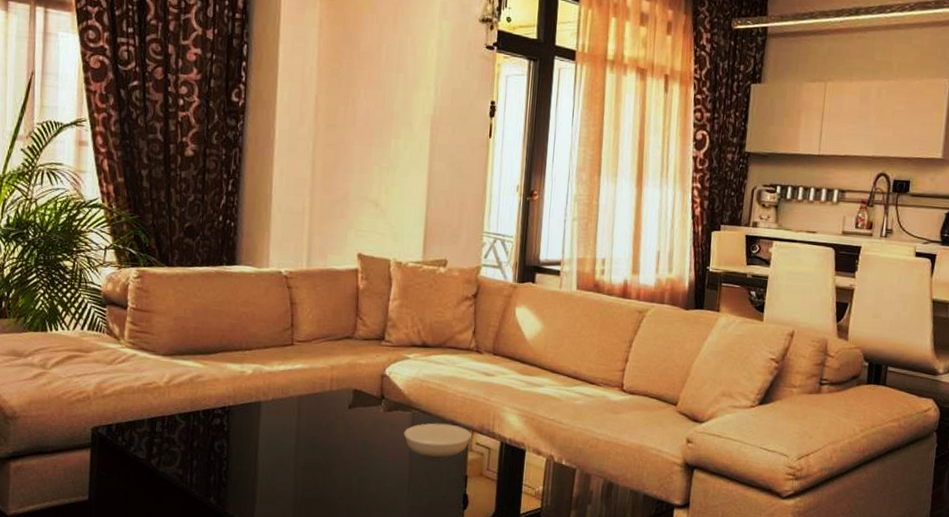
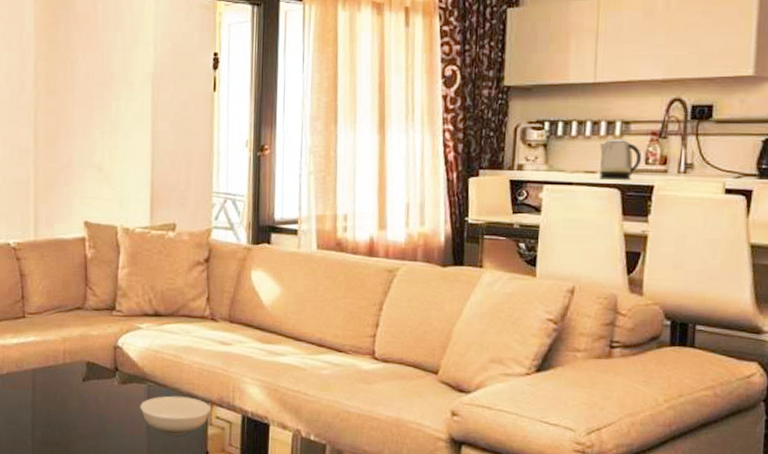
kettle: none [819,204,853,242] -> present [600,139,642,181]

